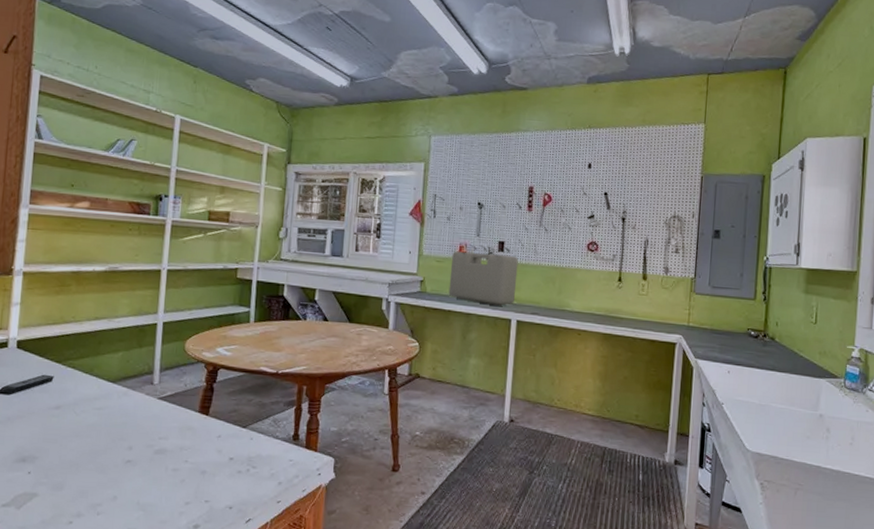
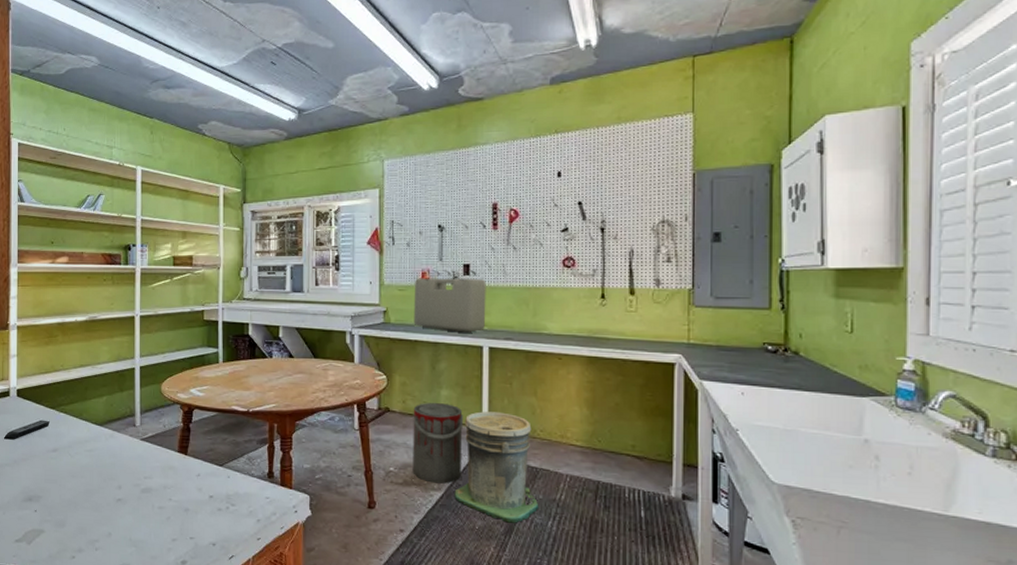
paint can: none [437,370,490,448] -> present [412,403,464,484]
bucket: none [475,380,552,486] -> present [454,411,539,523]

